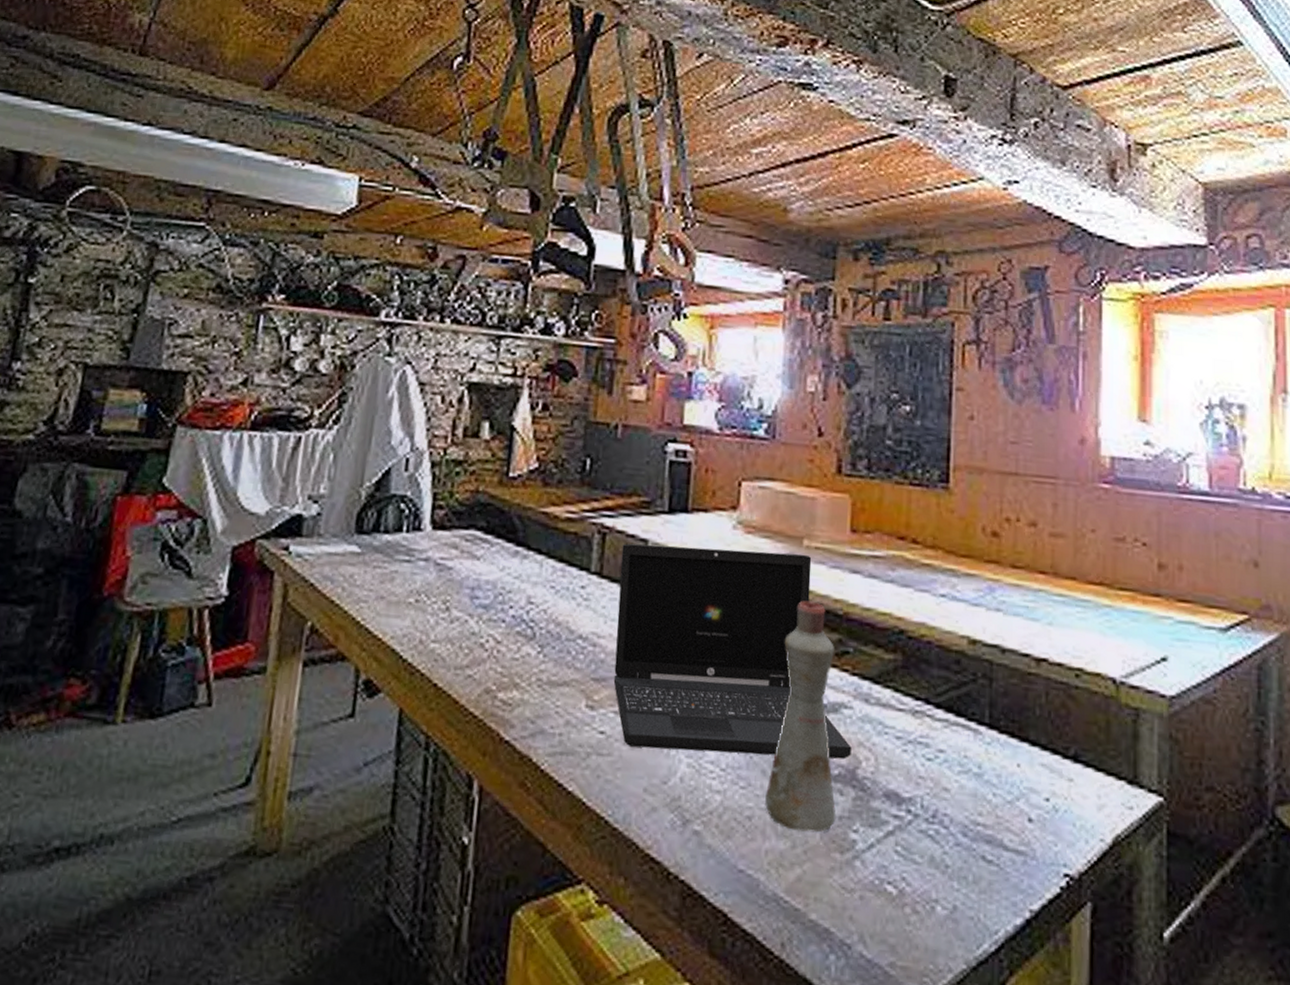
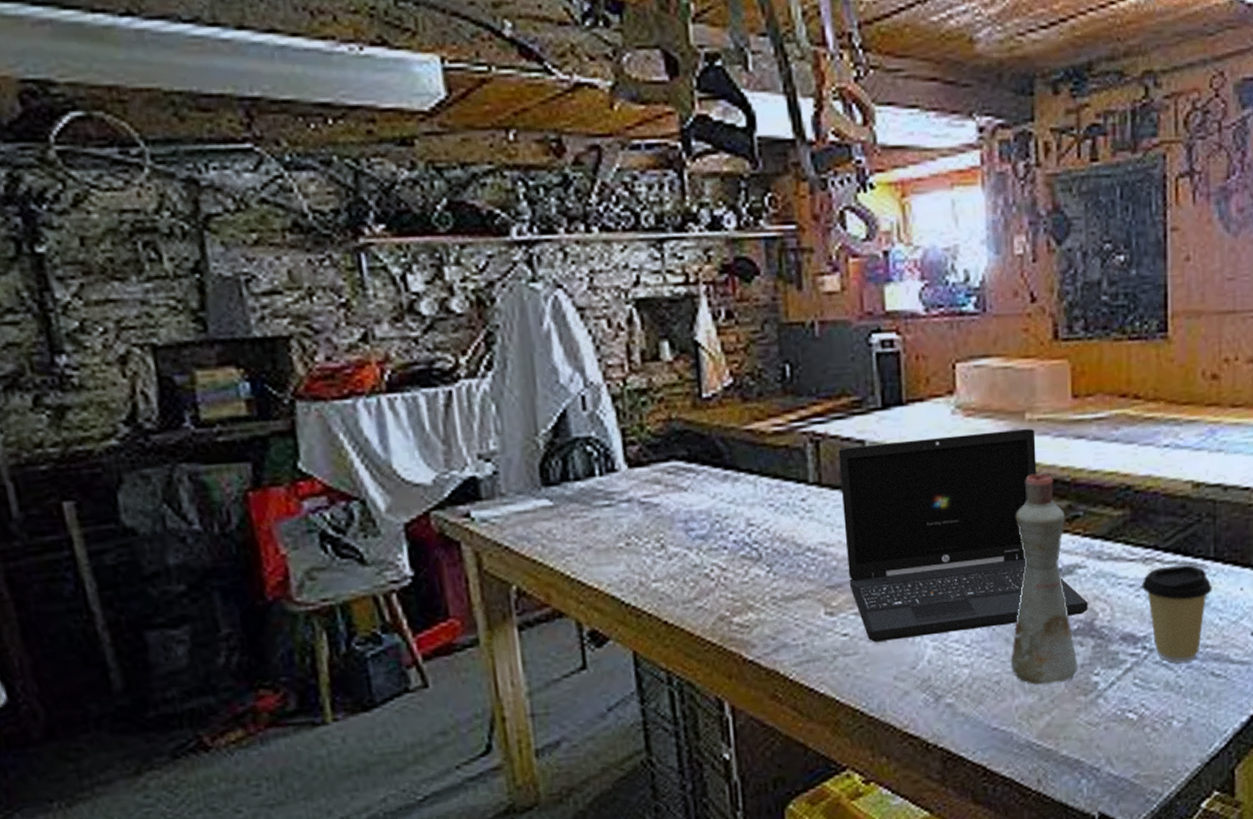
coffee cup: none [910,723,986,839] -> present [1142,565,1212,663]

